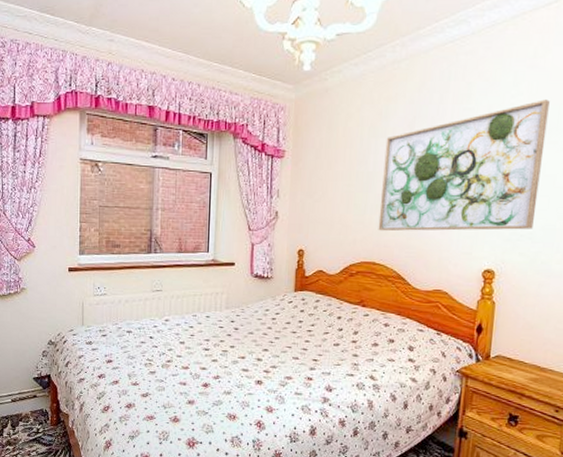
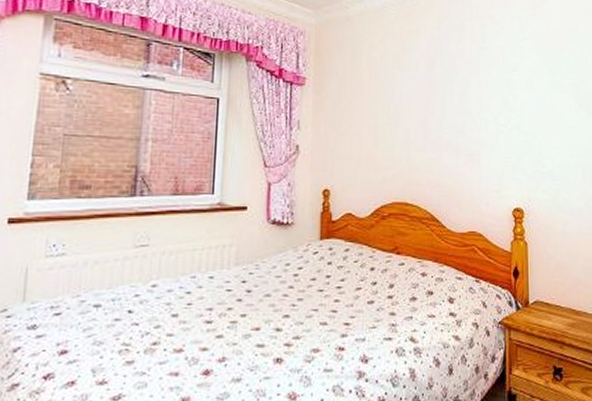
wall art: present [378,99,550,231] -> none [408,45,552,169]

